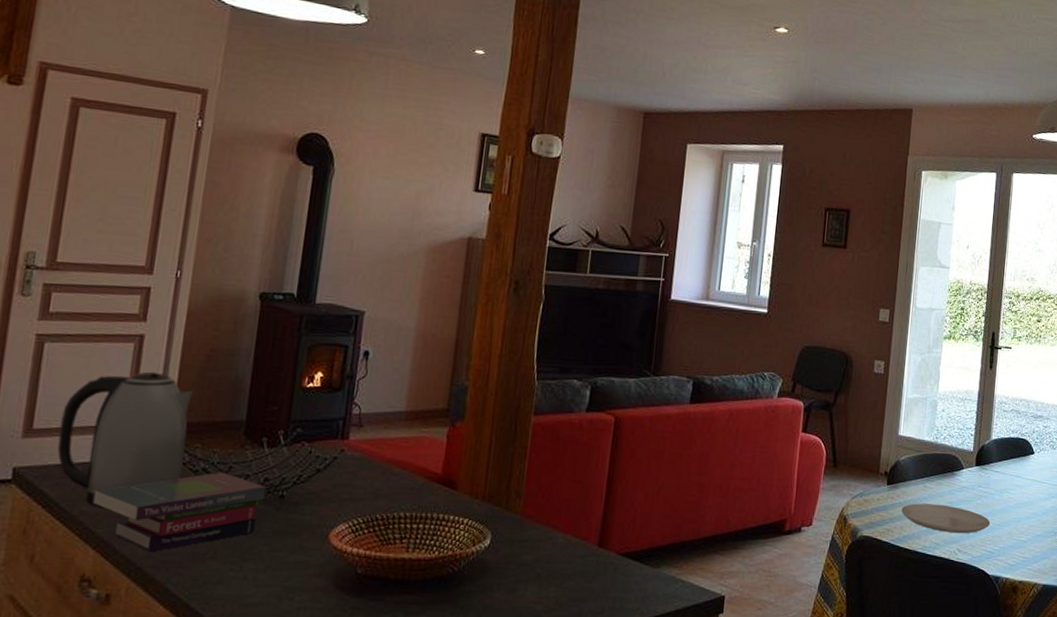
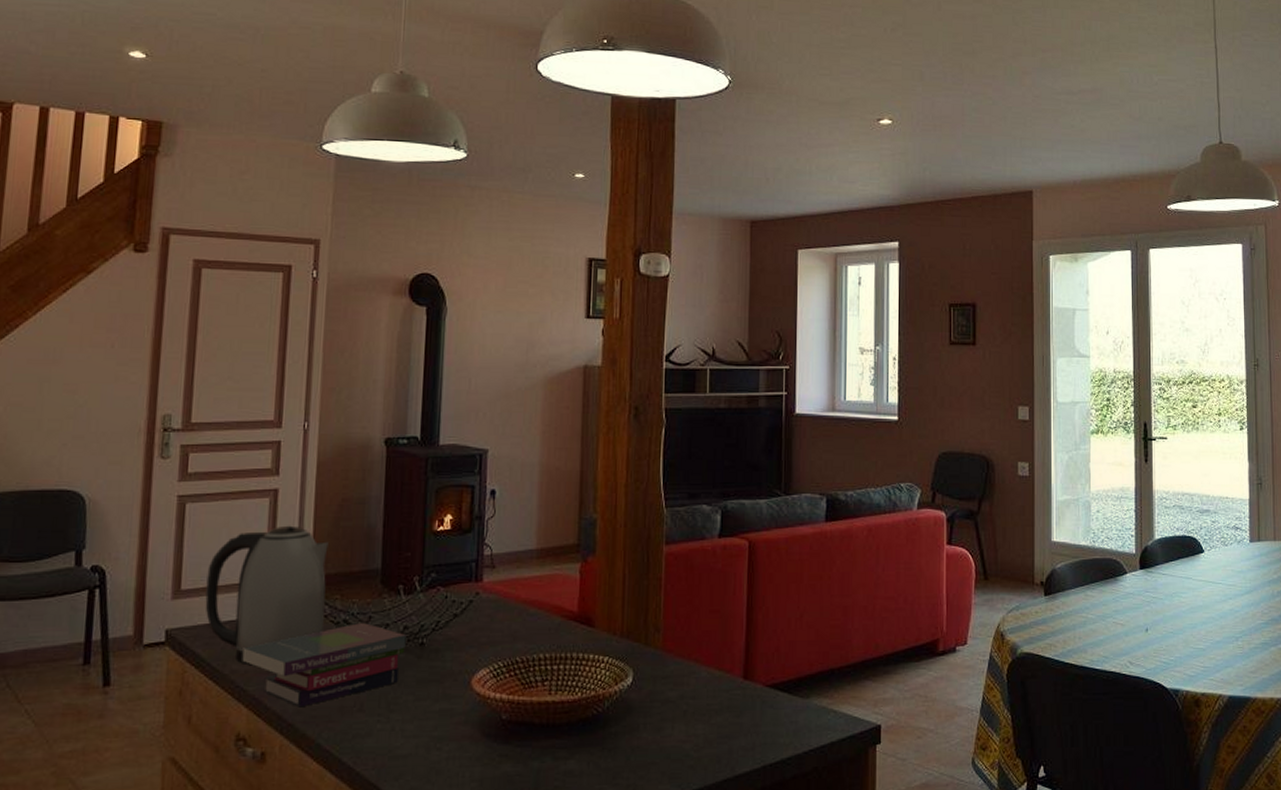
plate: present [902,503,991,534] -> none [1063,614,1163,645]

